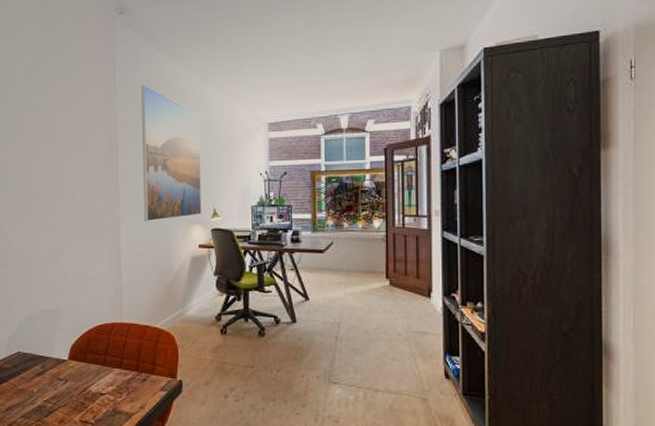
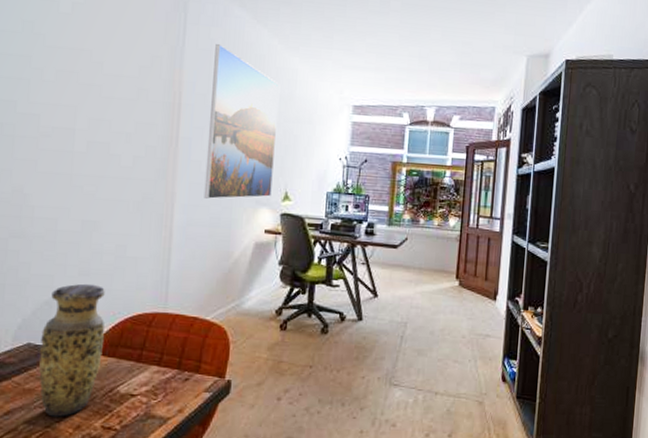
vase: none [27,301,76,413] -> present [39,283,105,417]

